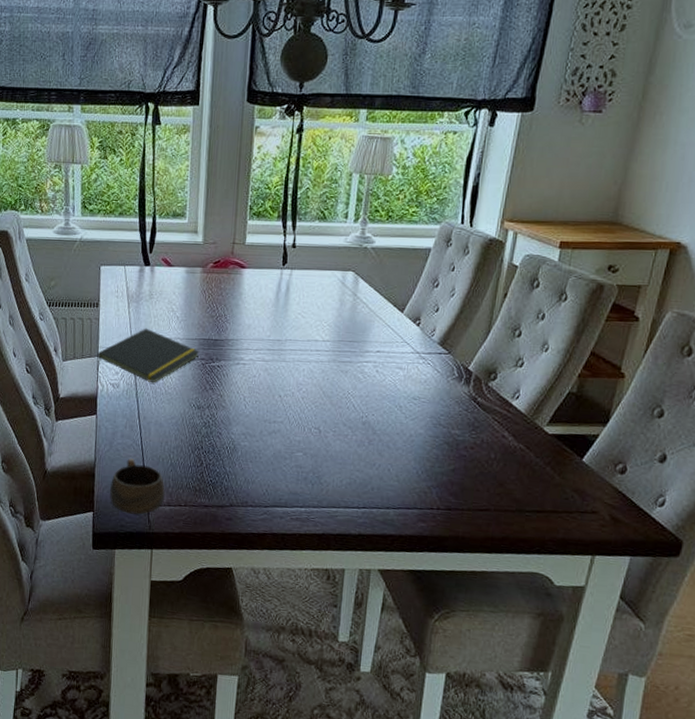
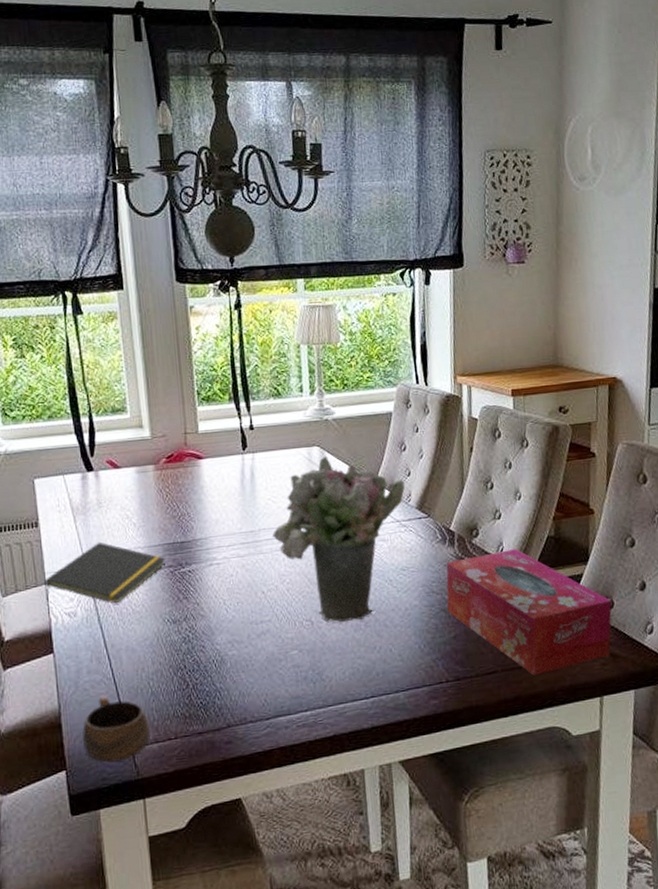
flower bouquet: none [296,282,431,437] -> present [271,456,405,623]
tissue box: none [450,398,625,522] -> present [446,549,612,676]

